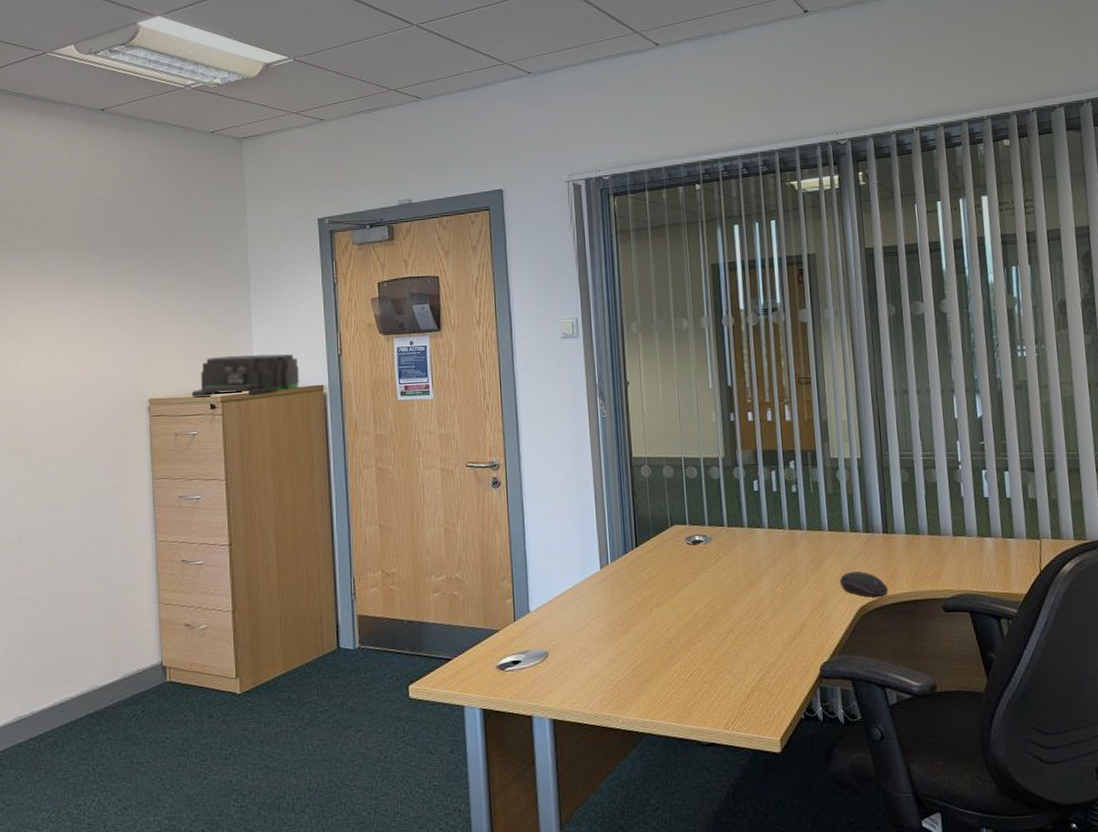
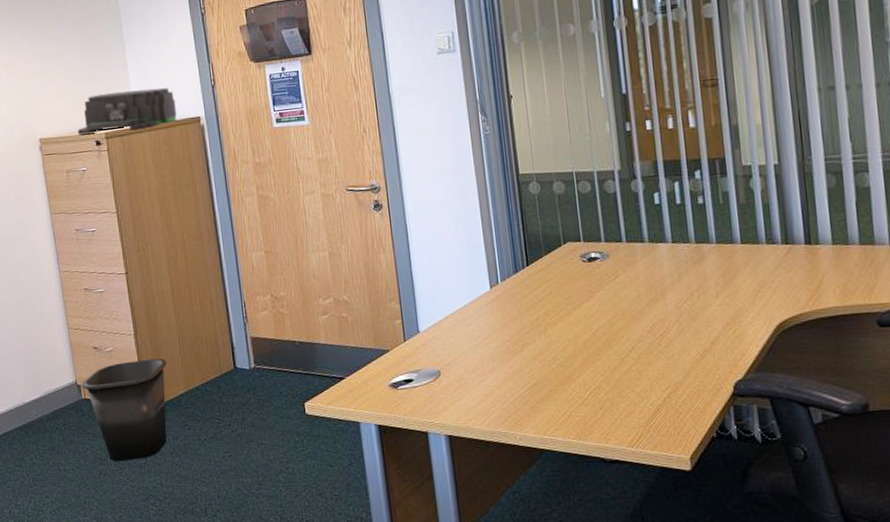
waste bin: none [168,637,265,752] -> present [82,358,167,462]
computer mouse: present [839,571,888,597] -> none [754,285,812,313]

